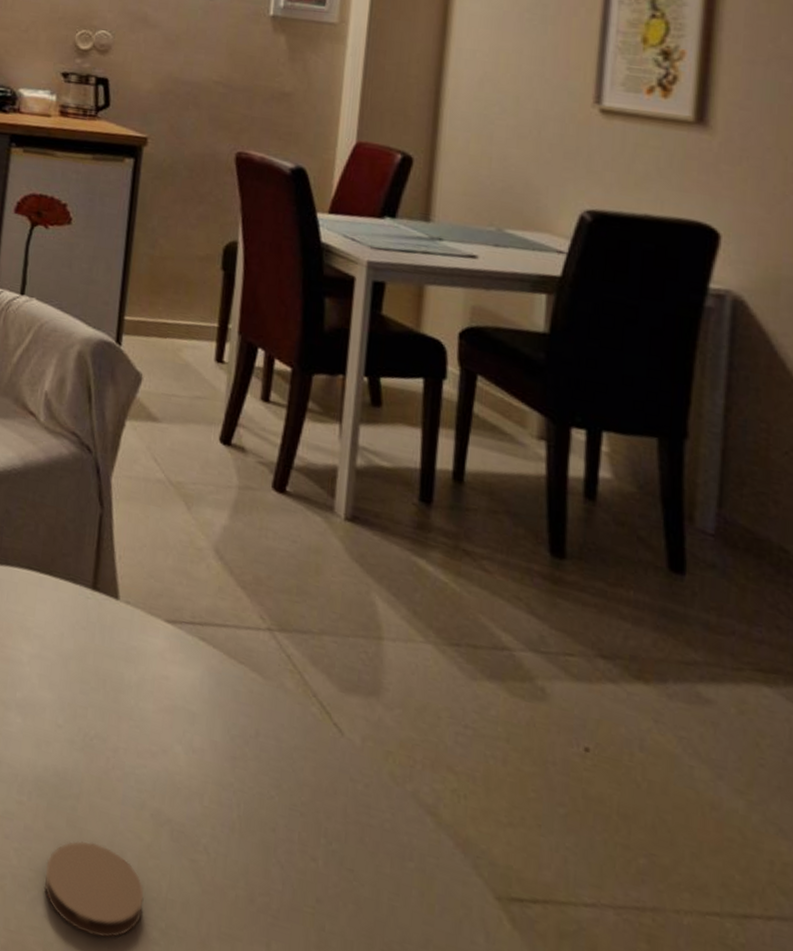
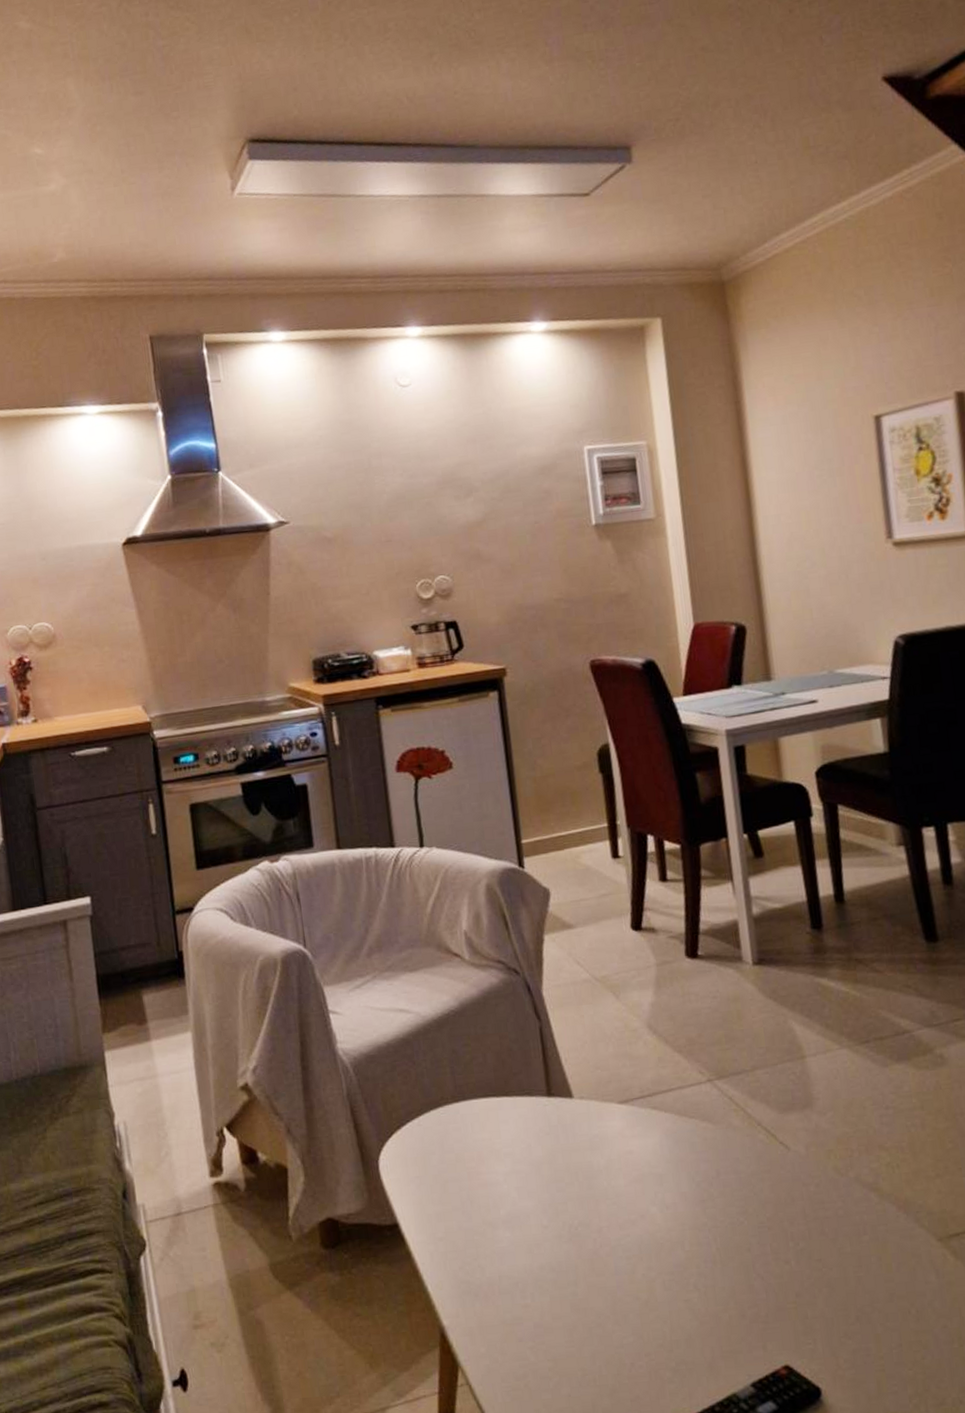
coaster: present [44,840,144,939] -> none [560,1316,654,1396]

